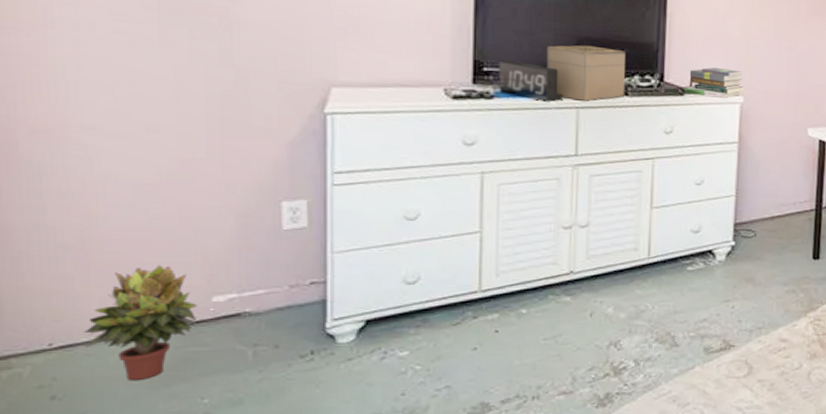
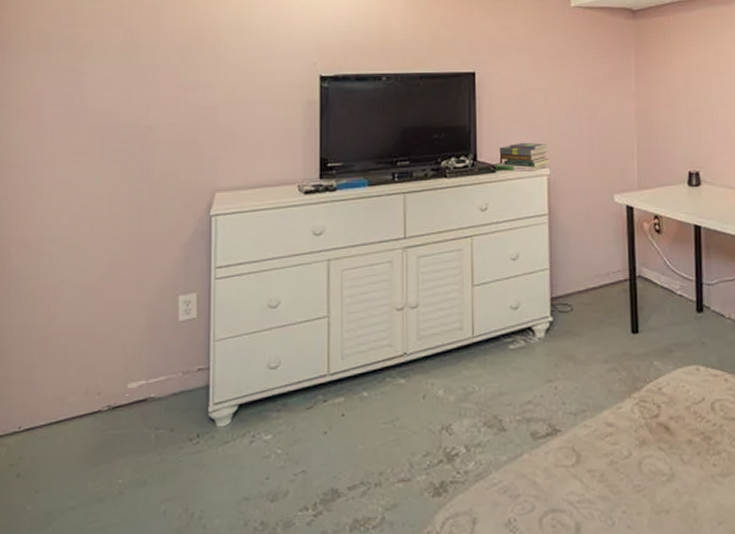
potted plant: present [83,265,198,381] -> none [41,356,118,461]
alarm clock: present [499,60,562,103] -> none [340,155,392,191]
decorative box: present [547,45,625,102] -> none [378,134,443,187]

